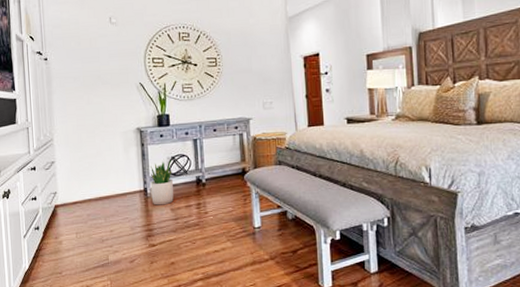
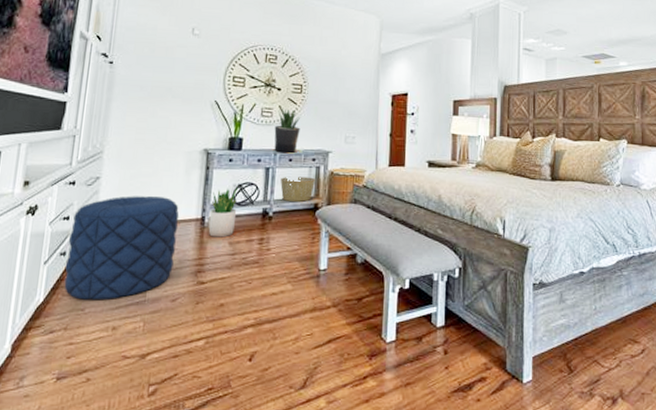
pouf: none [39,174,127,265] -> present [64,196,180,300]
planter: none [196,81,220,125] -> present [274,107,300,154]
basket: none [208,144,240,168] -> present [280,176,315,202]

